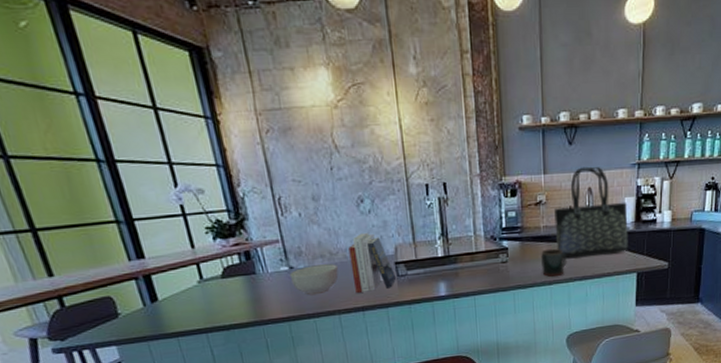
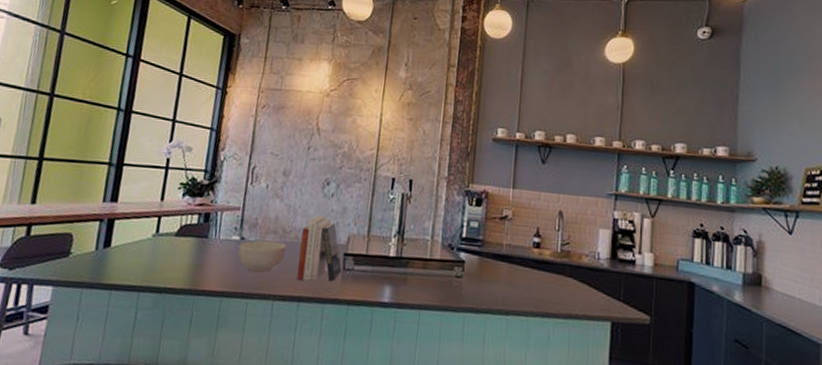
mug: present [541,248,567,277] -> none [499,271,529,306]
tote bag: present [554,166,628,258] -> none [518,187,603,293]

